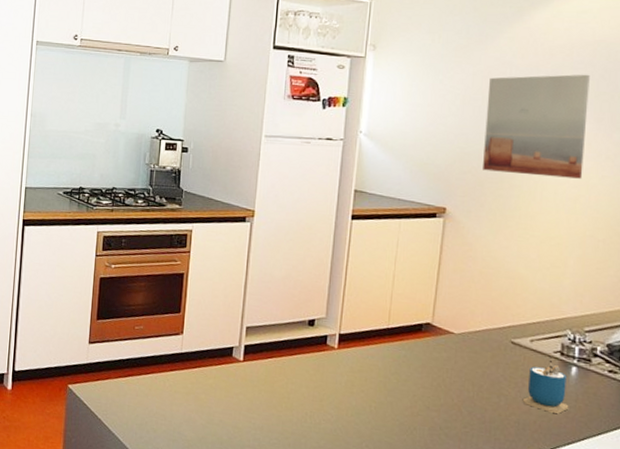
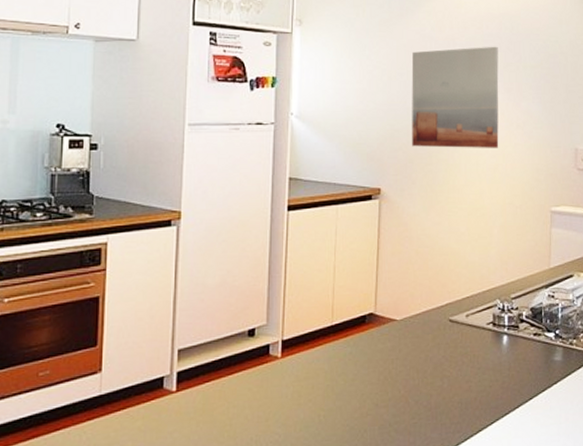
cup: present [522,353,569,414] -> none [463,325,504,386]

